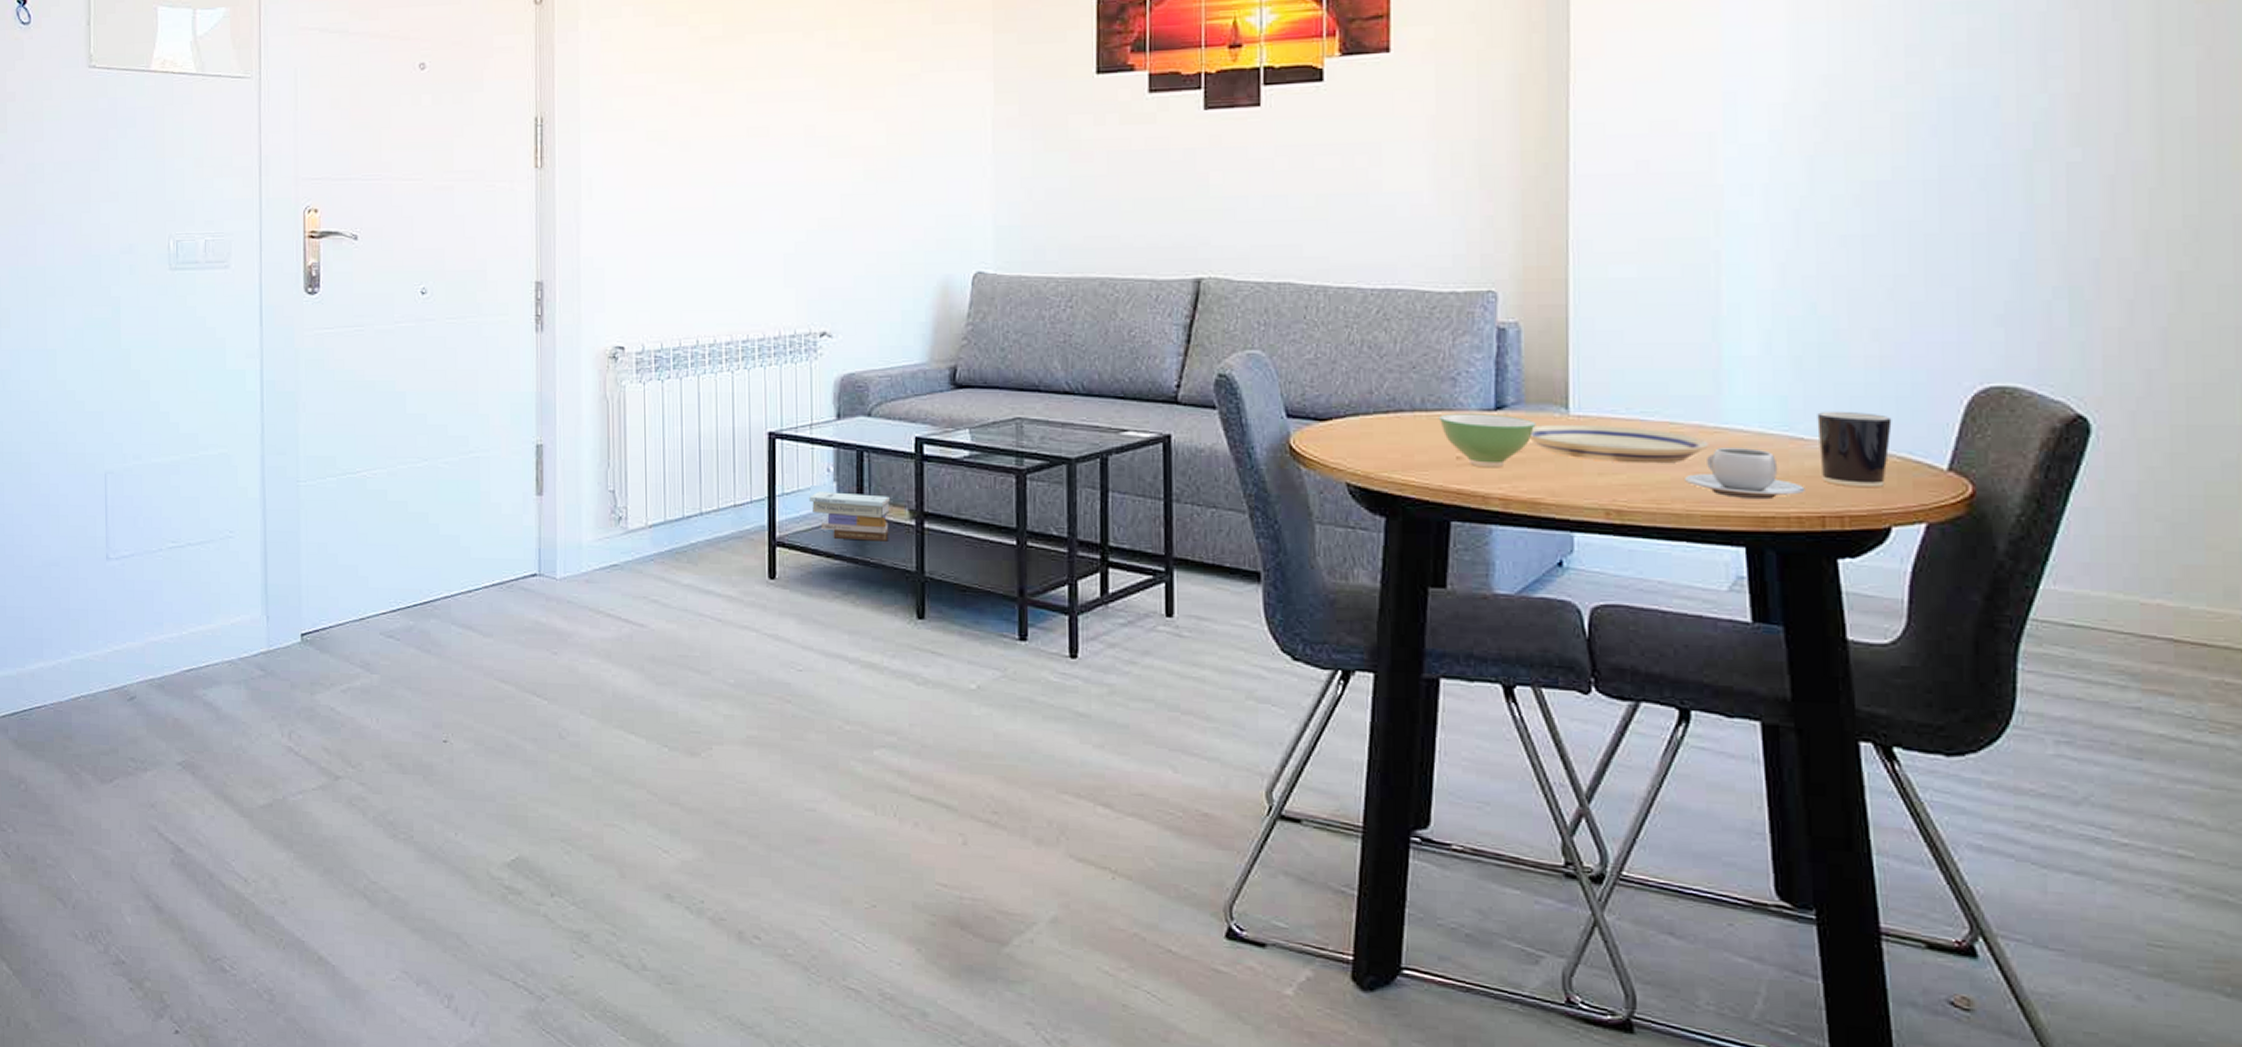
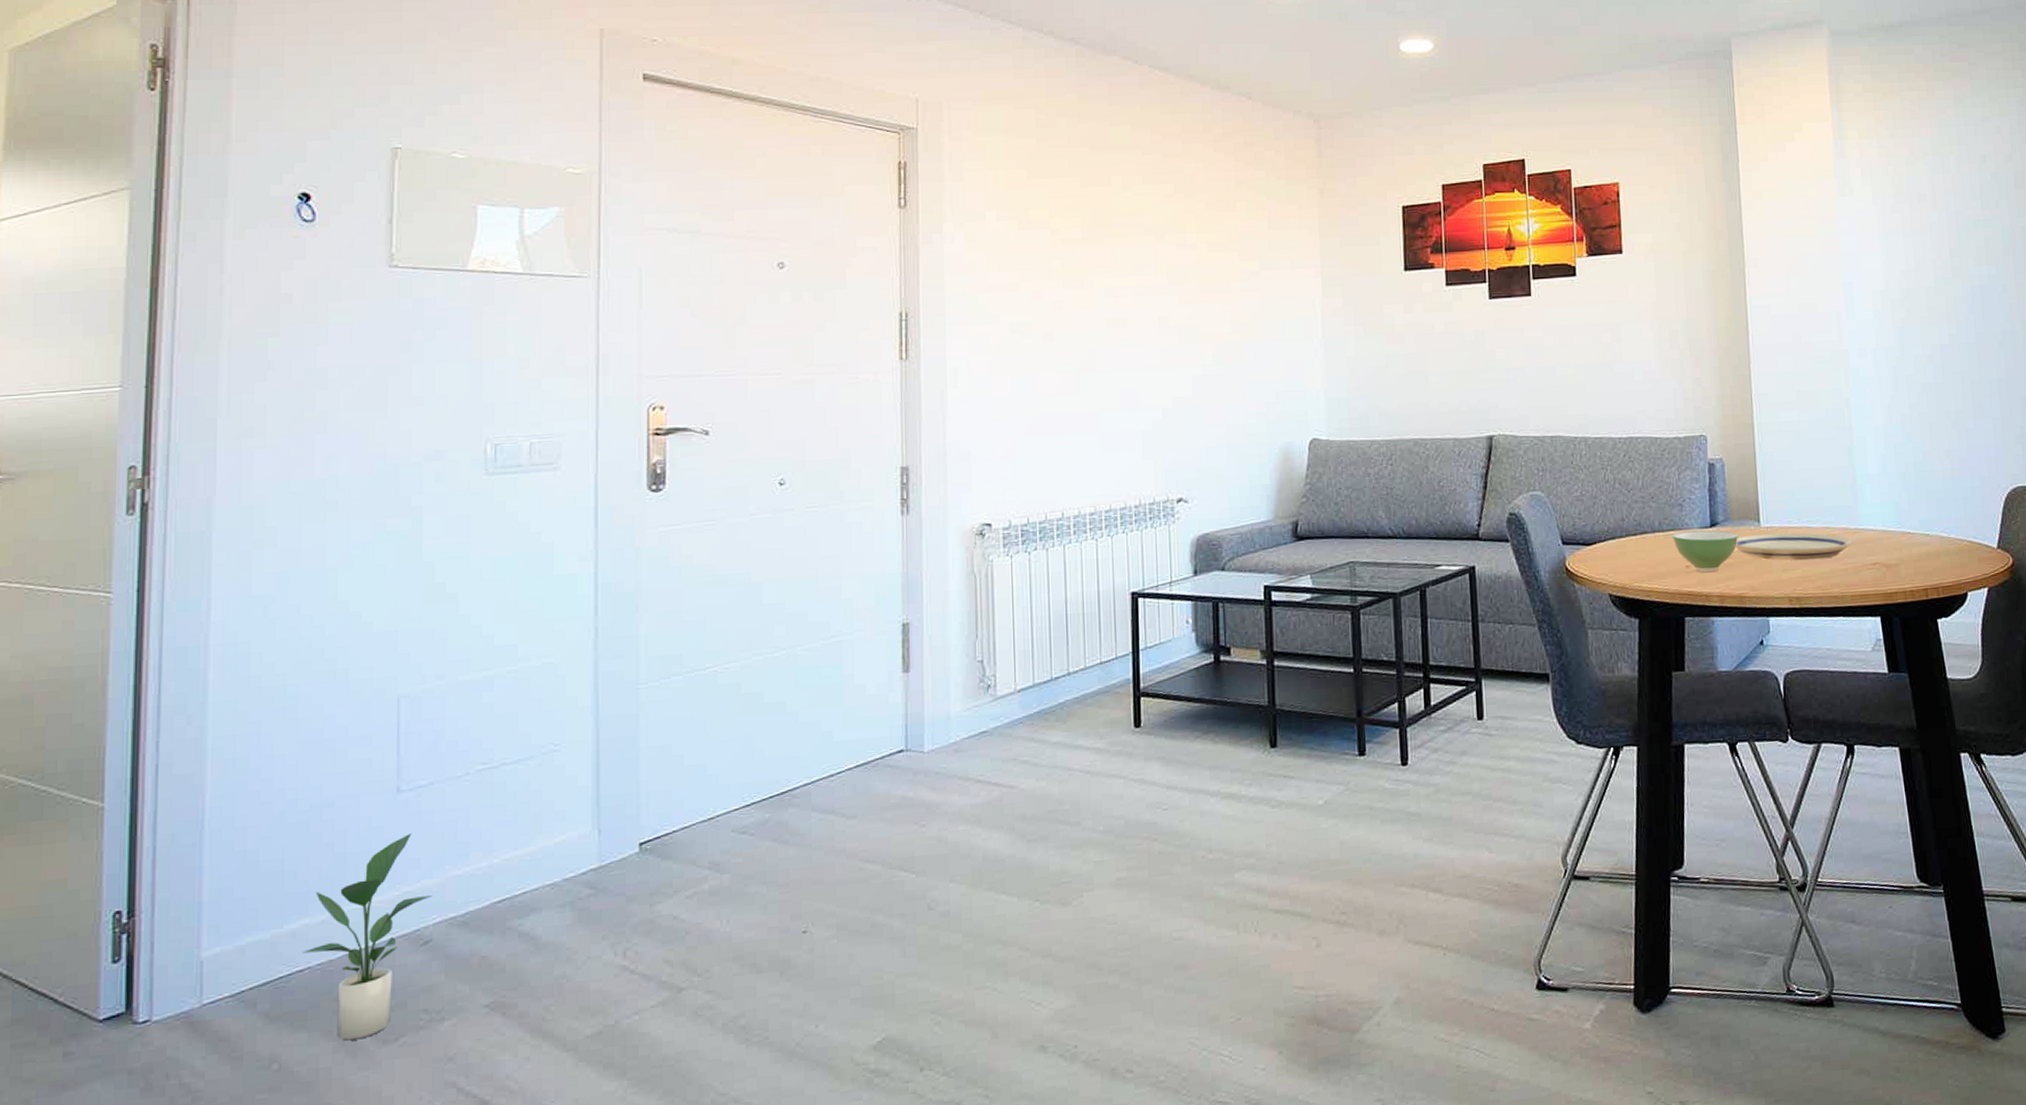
potted plant: none [39,598,136,775] -> present [302,834,433,1041]
books: present [809,492,890,541] -> none [1170,640,1244,684]
teacup: present [1683,448,1805,500] -> none [1838,542,1914,581]
mug: present [1817,411,1892,488] -> none [1917,510,1963,566]

